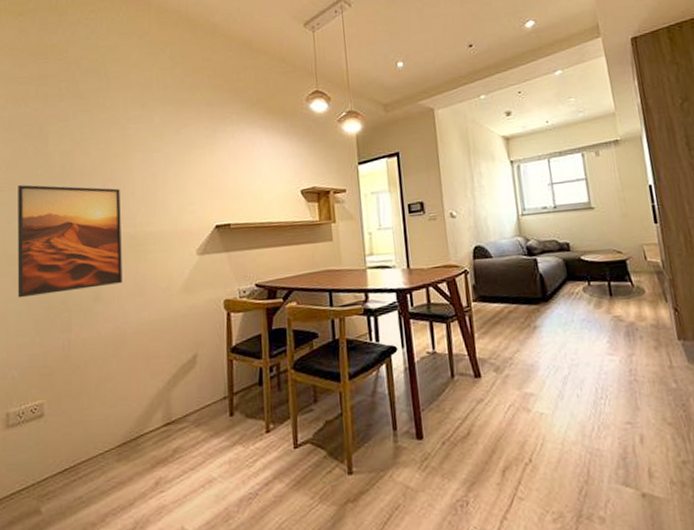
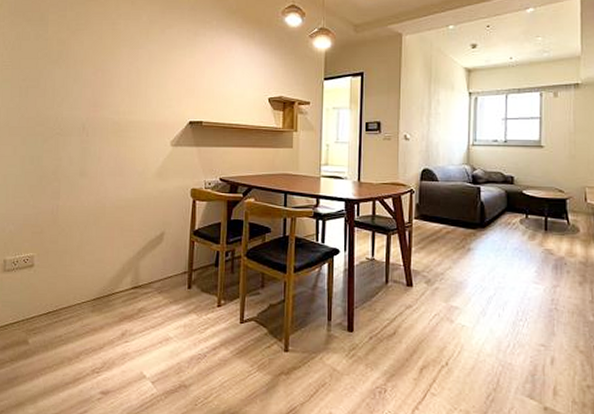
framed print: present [17,184,123,298] -> none [16,66,108,165]

